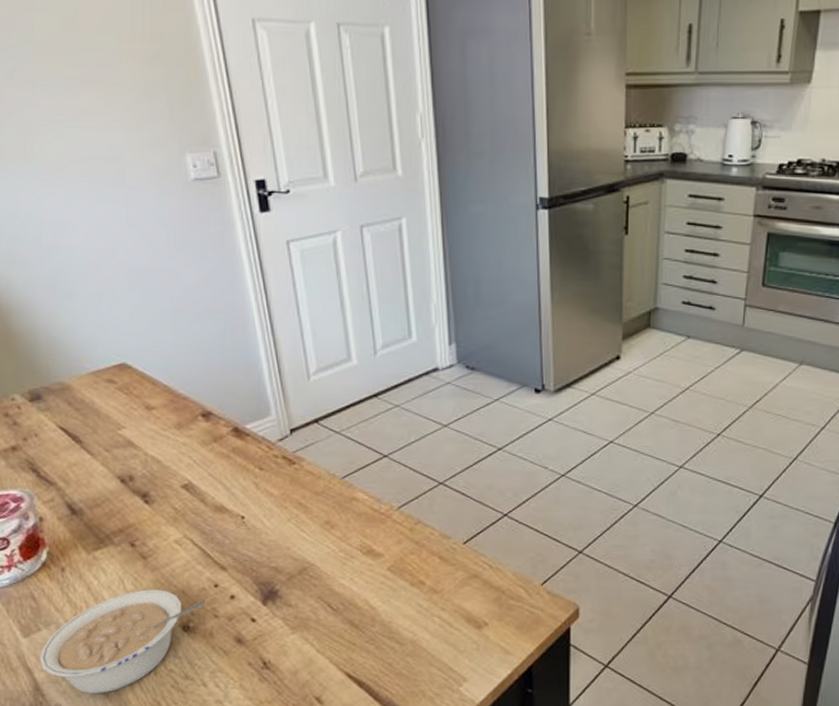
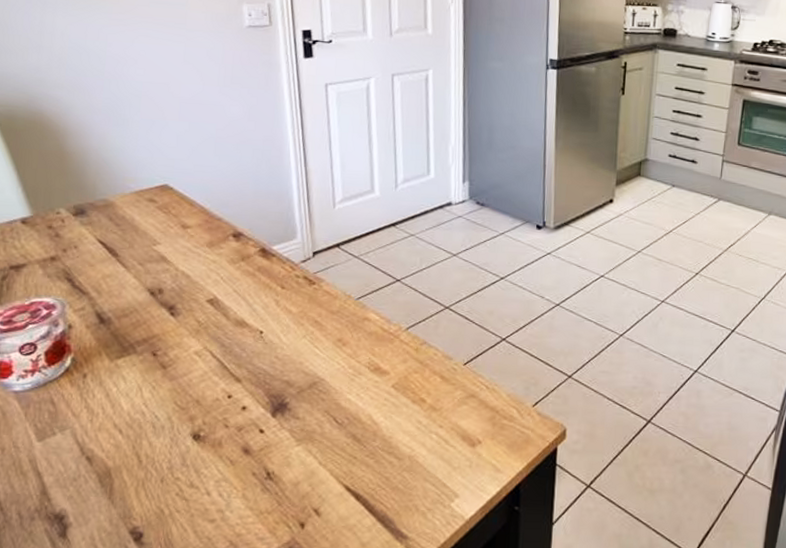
legume: present [39,589,204,695] -> none [50,398,217,501]

